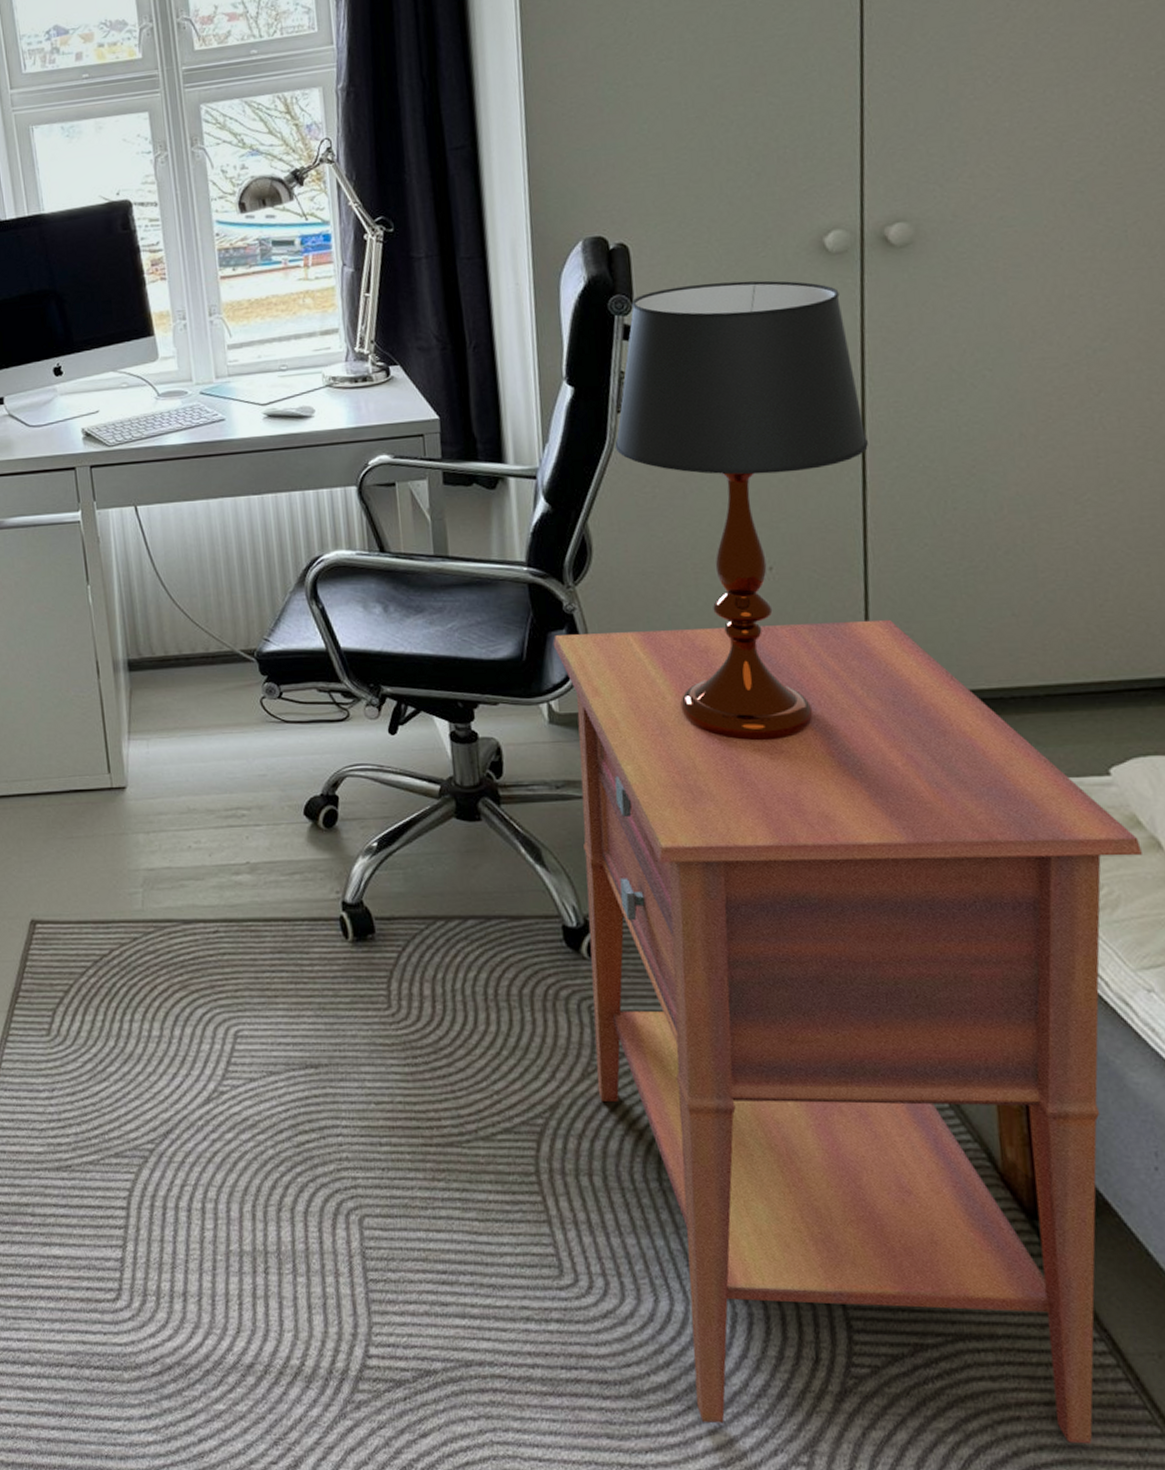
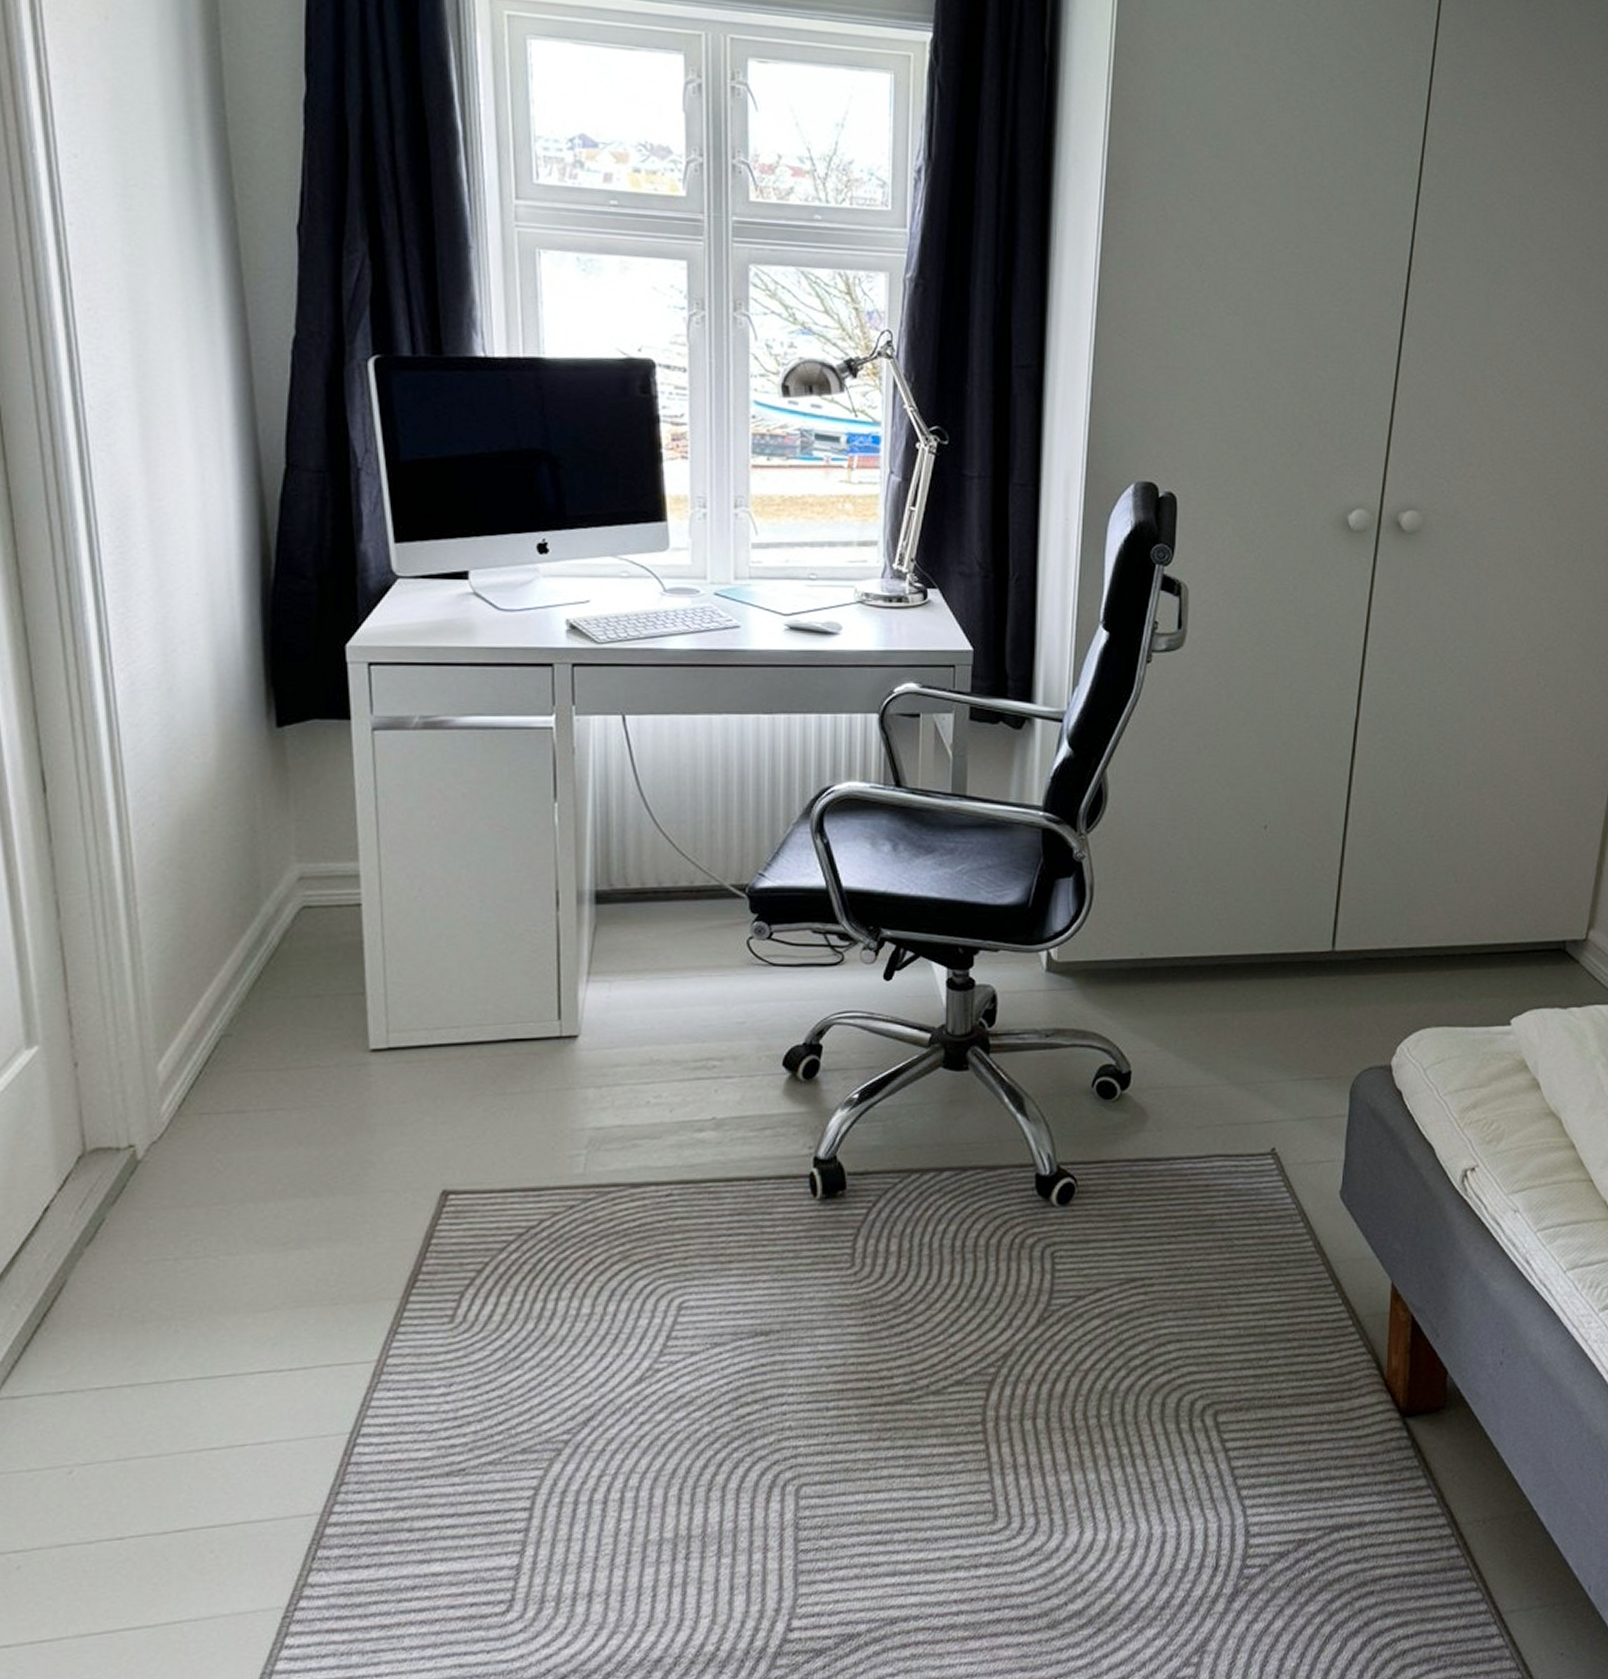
nightstand: present [553,619,1142,1445] -> none [1051,880,1525,1641]
table lamp: present [614,280,868,741] -> none [1140,543,1361,992]

